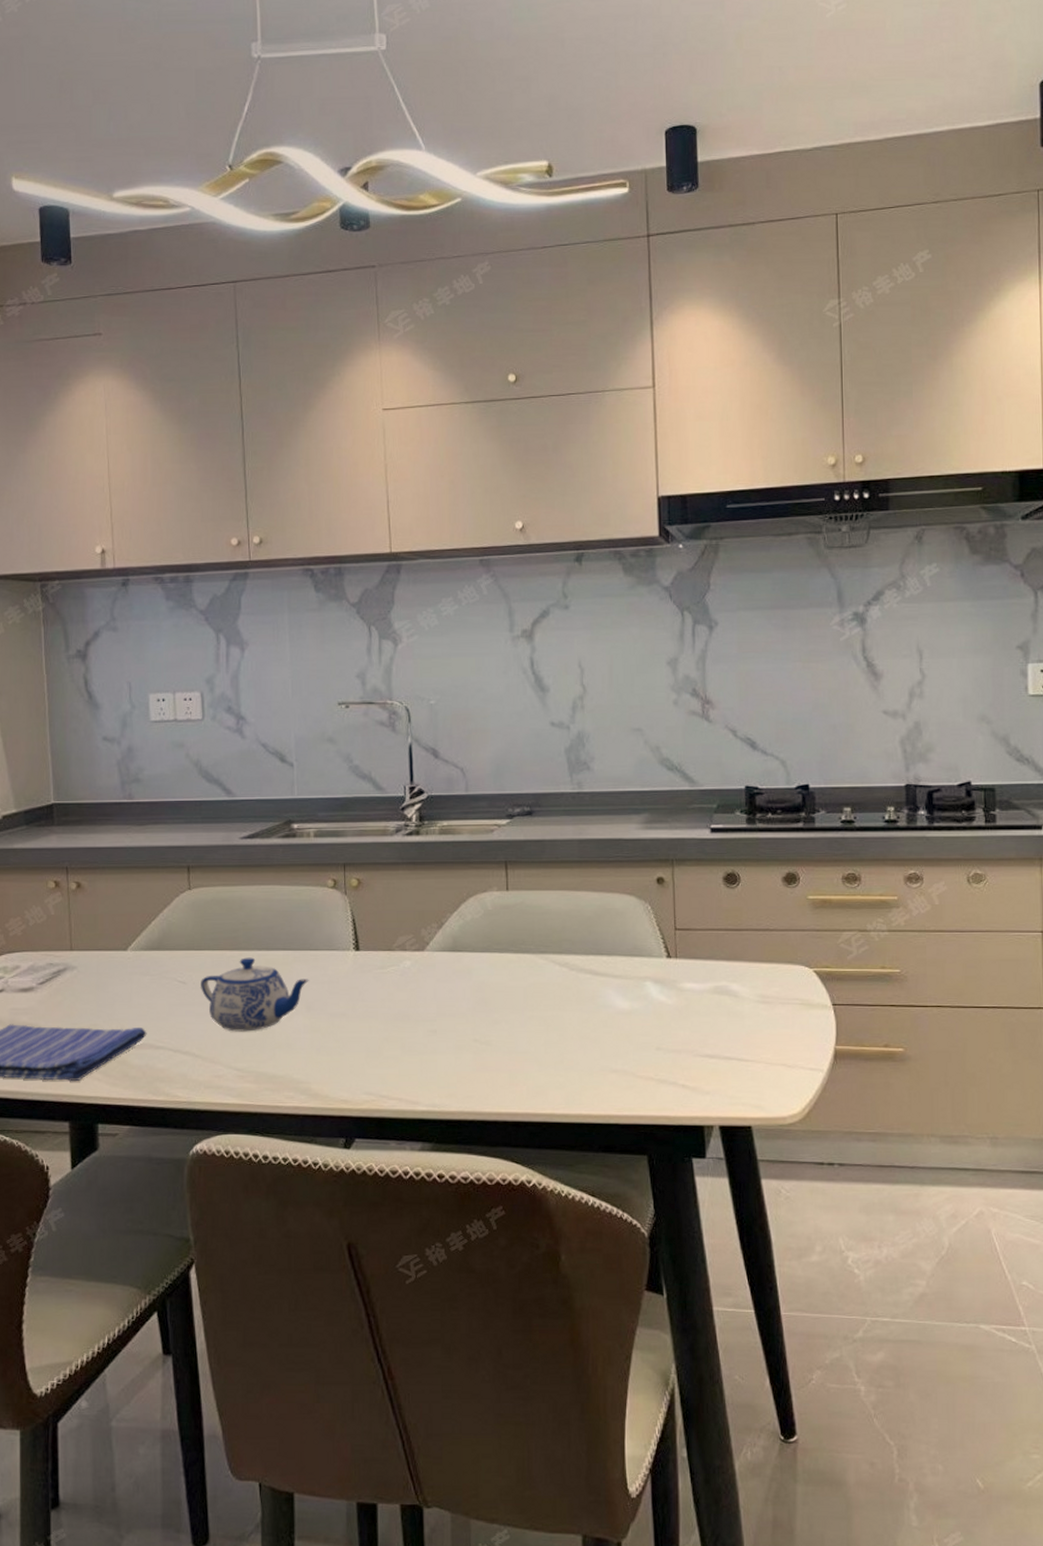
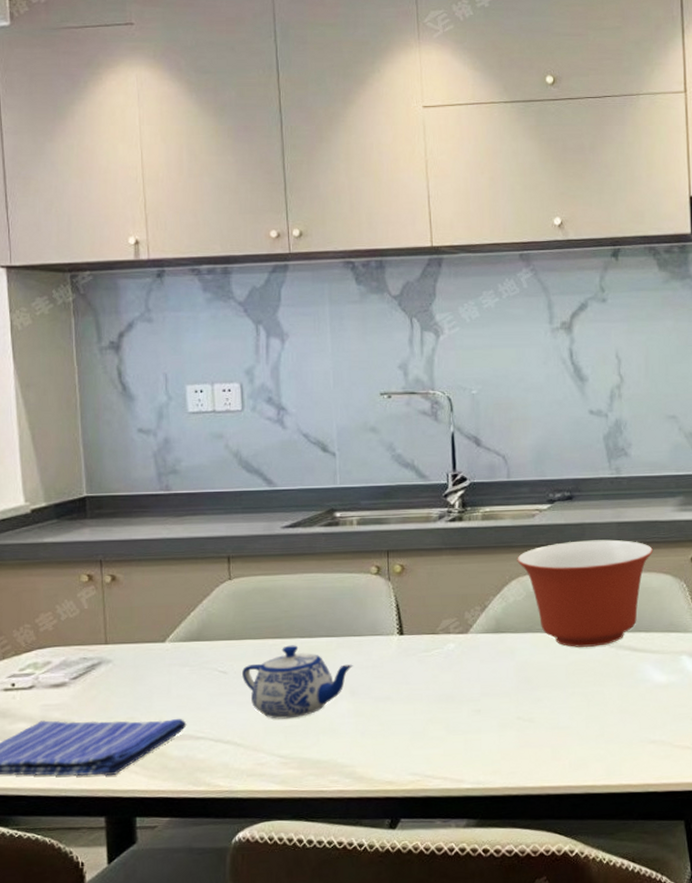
mixing bowl: none [475,857,616,970] -> present [517,539,653,648]

